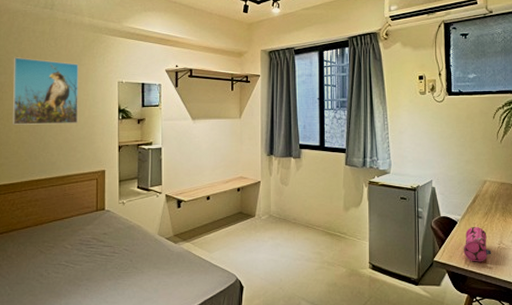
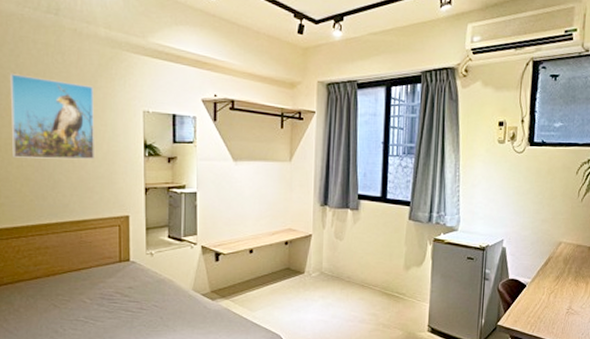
pencil case: present [464,227,492,262] -> none [530,291,559,328]

